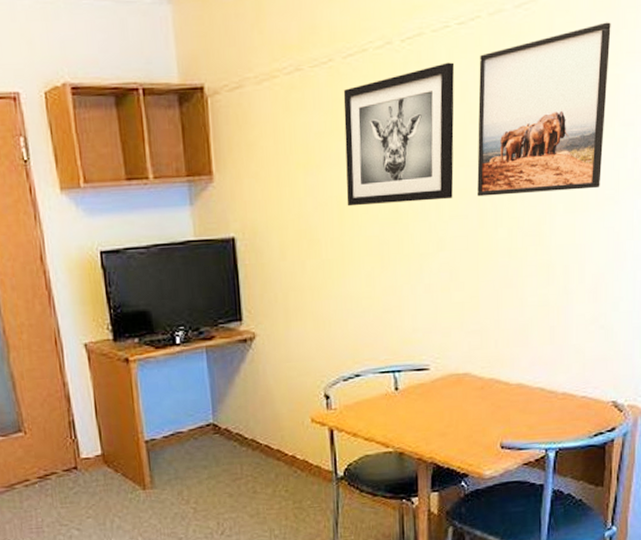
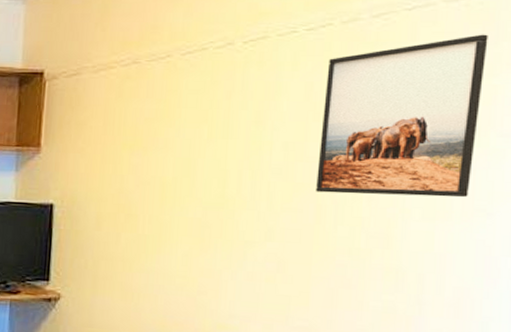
wall art: present [343,62,455,207] -> none [170,64,300,192]

